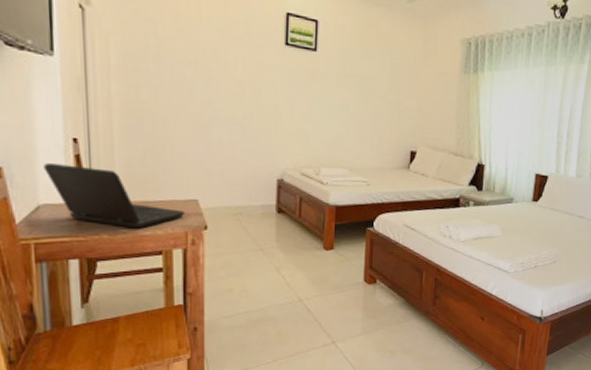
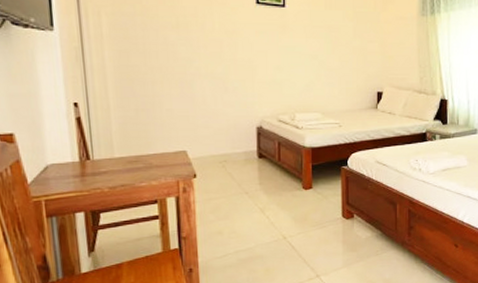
laptop: present [42,163,184,229] -> none [49,127,175,181]

